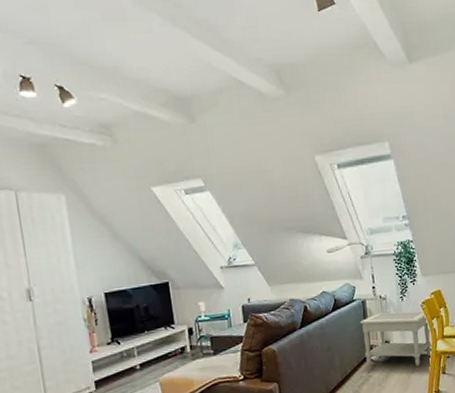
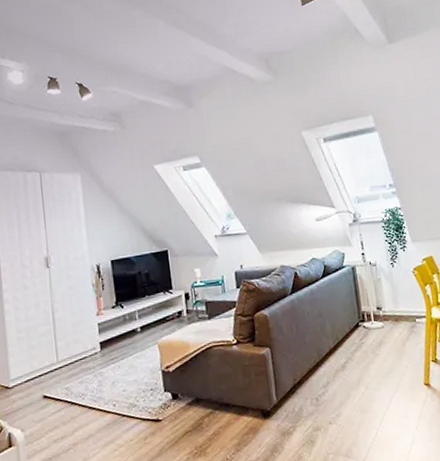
side table: present [359,310,432,367] -> none [350,277,426,334]

